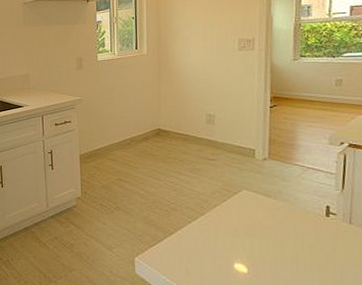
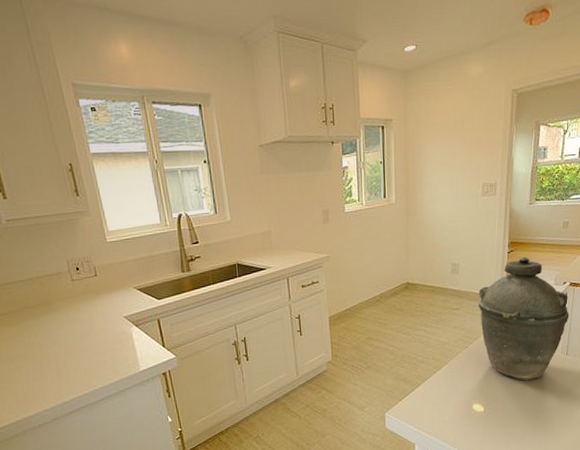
kettle: none [237,113,351,246] -> present [478,257,569,381]

